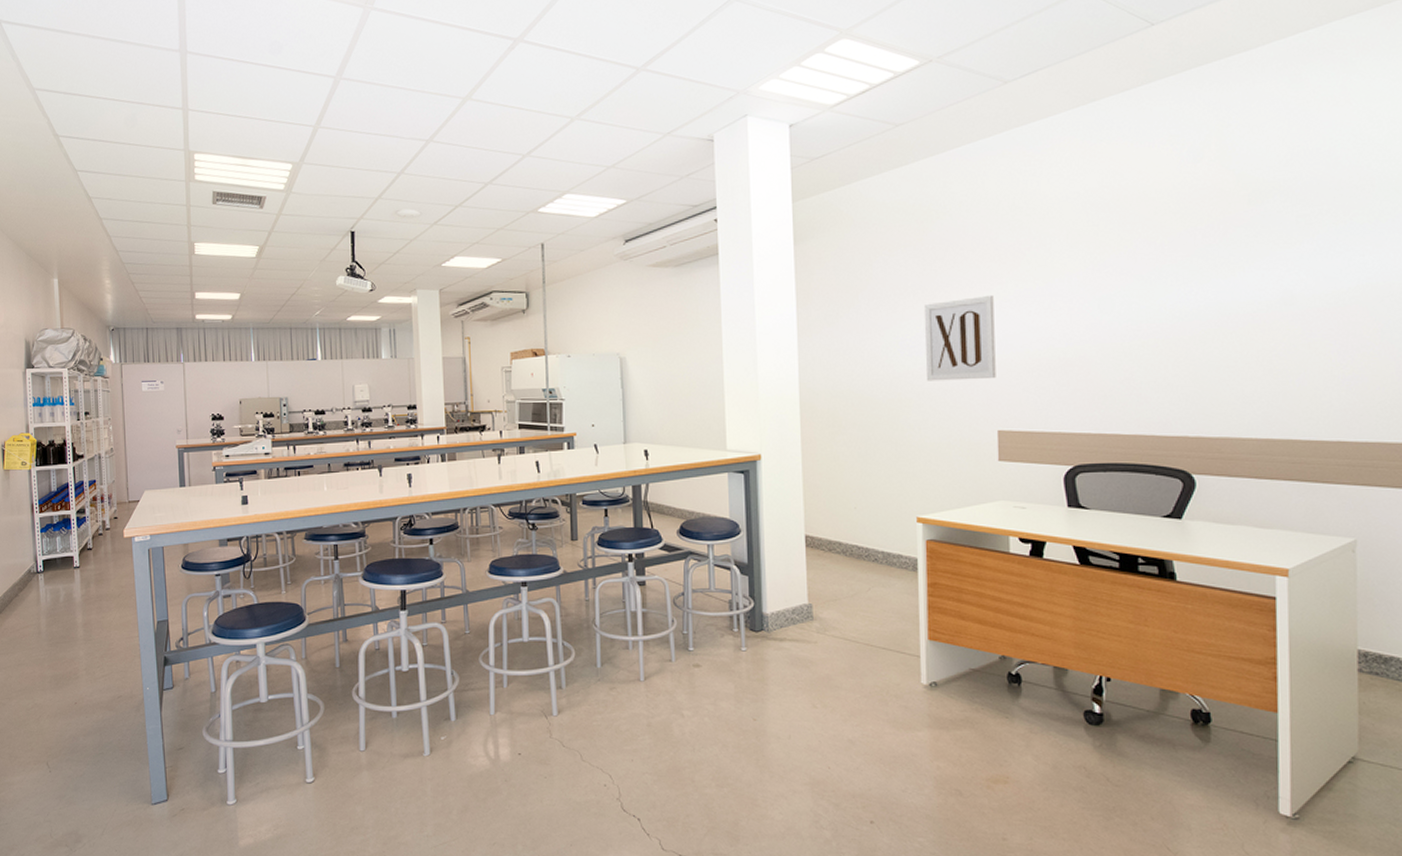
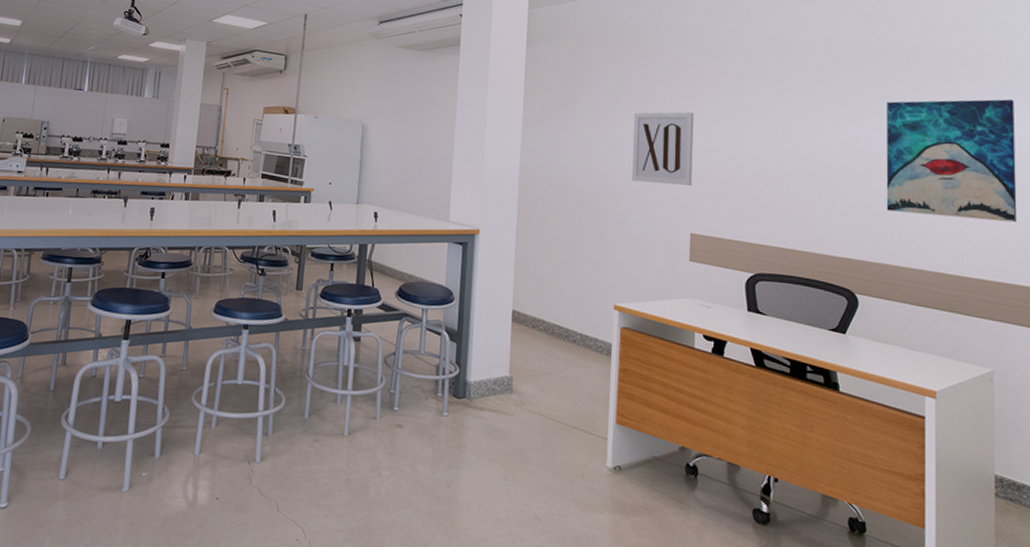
wall art: none [1223,230,1385,378] -> present [886,99,1017,223]

